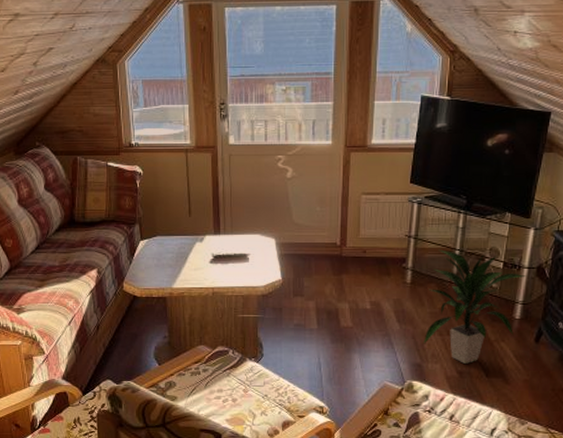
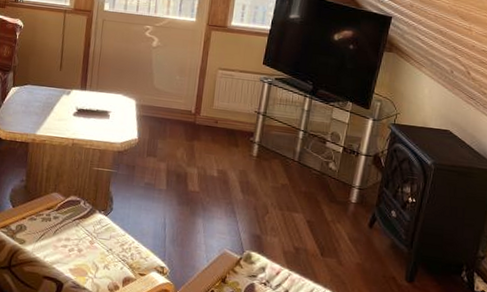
indoor plant: present [424,249,527,364] -> none [264,128,364,241]

